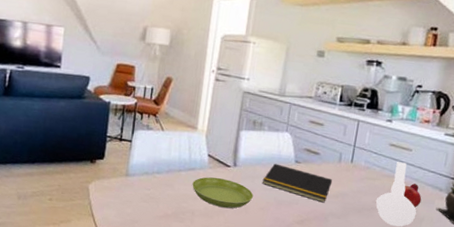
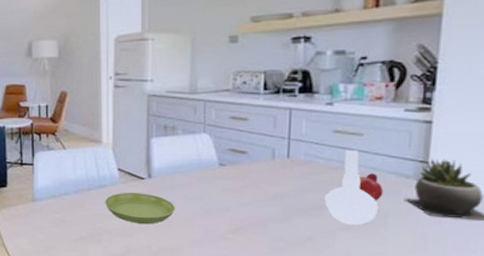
notepad: present [262,163,333,203] -> none [183,169,268,207]

